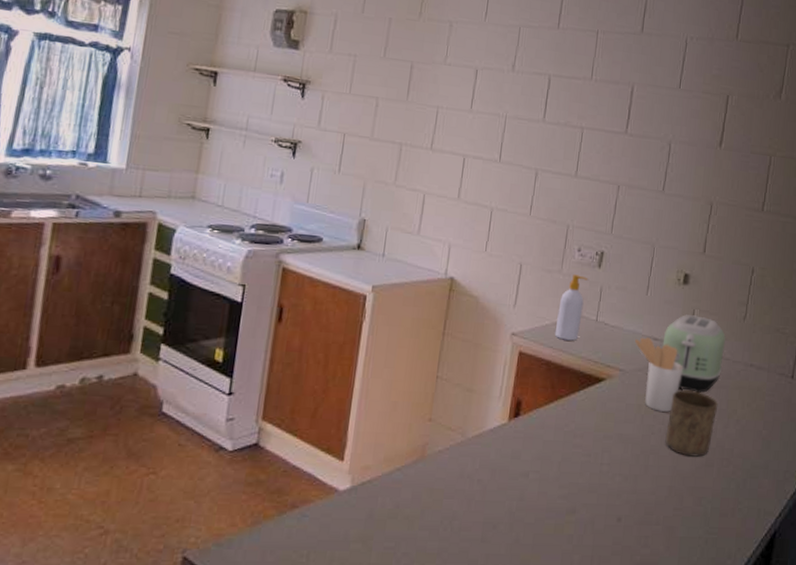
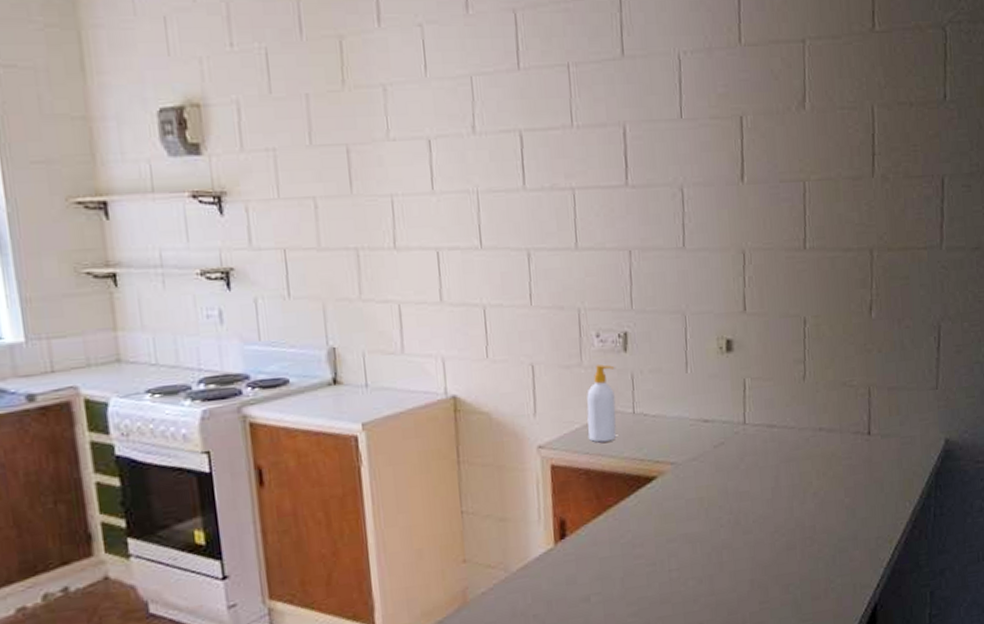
utensil holder: present [634,337,684,413] -> none [681,420,744,502]
toaster: present [662,314,726,393] -> none [714,385,788,472]
cup: present [665,390,718,457] -> none [736,470,790,543]

